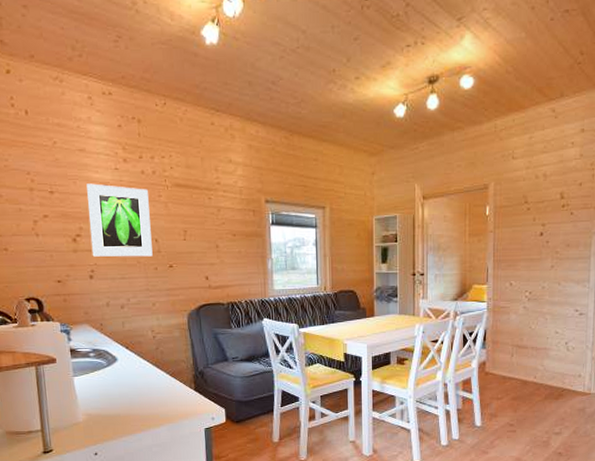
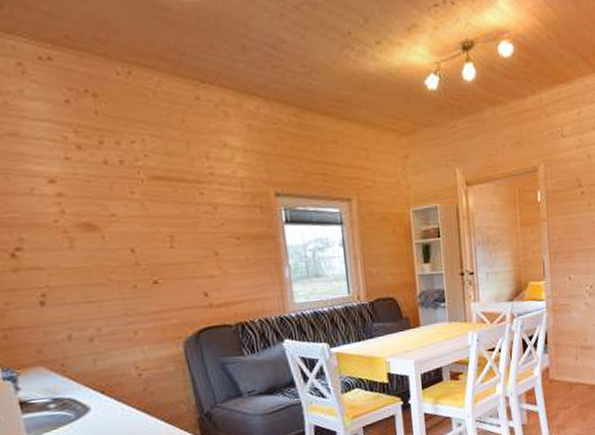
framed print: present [87,183,153,257] -> none [25,179,129,276]

